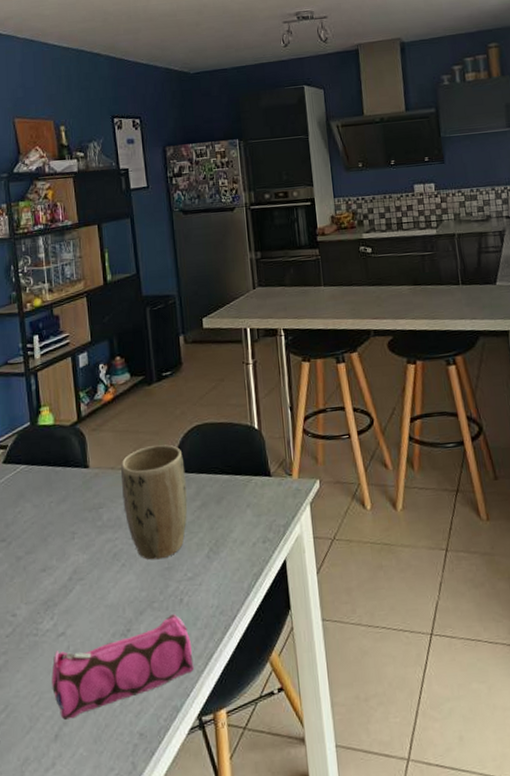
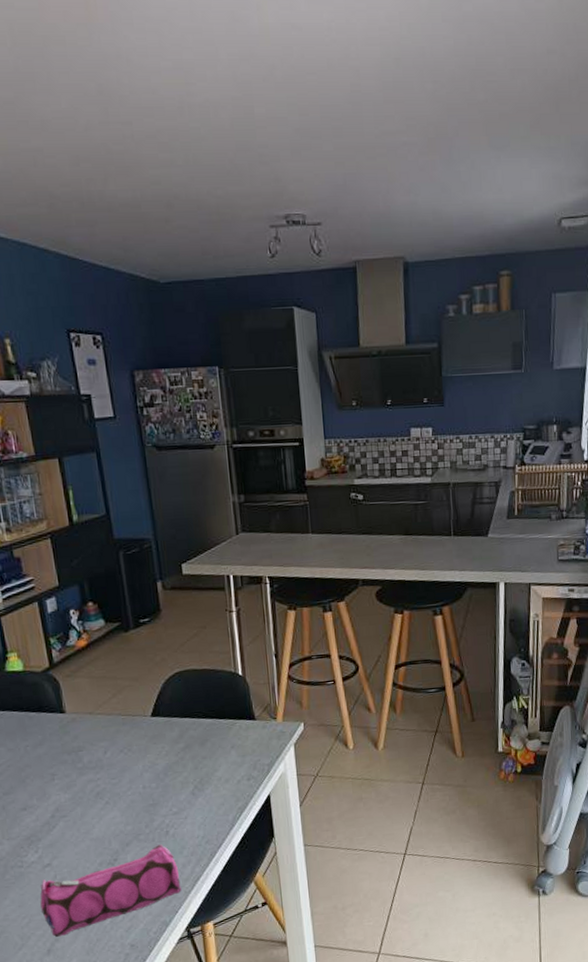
plant pot: present [120,444,188,560] -> none [99,690,171,798]

